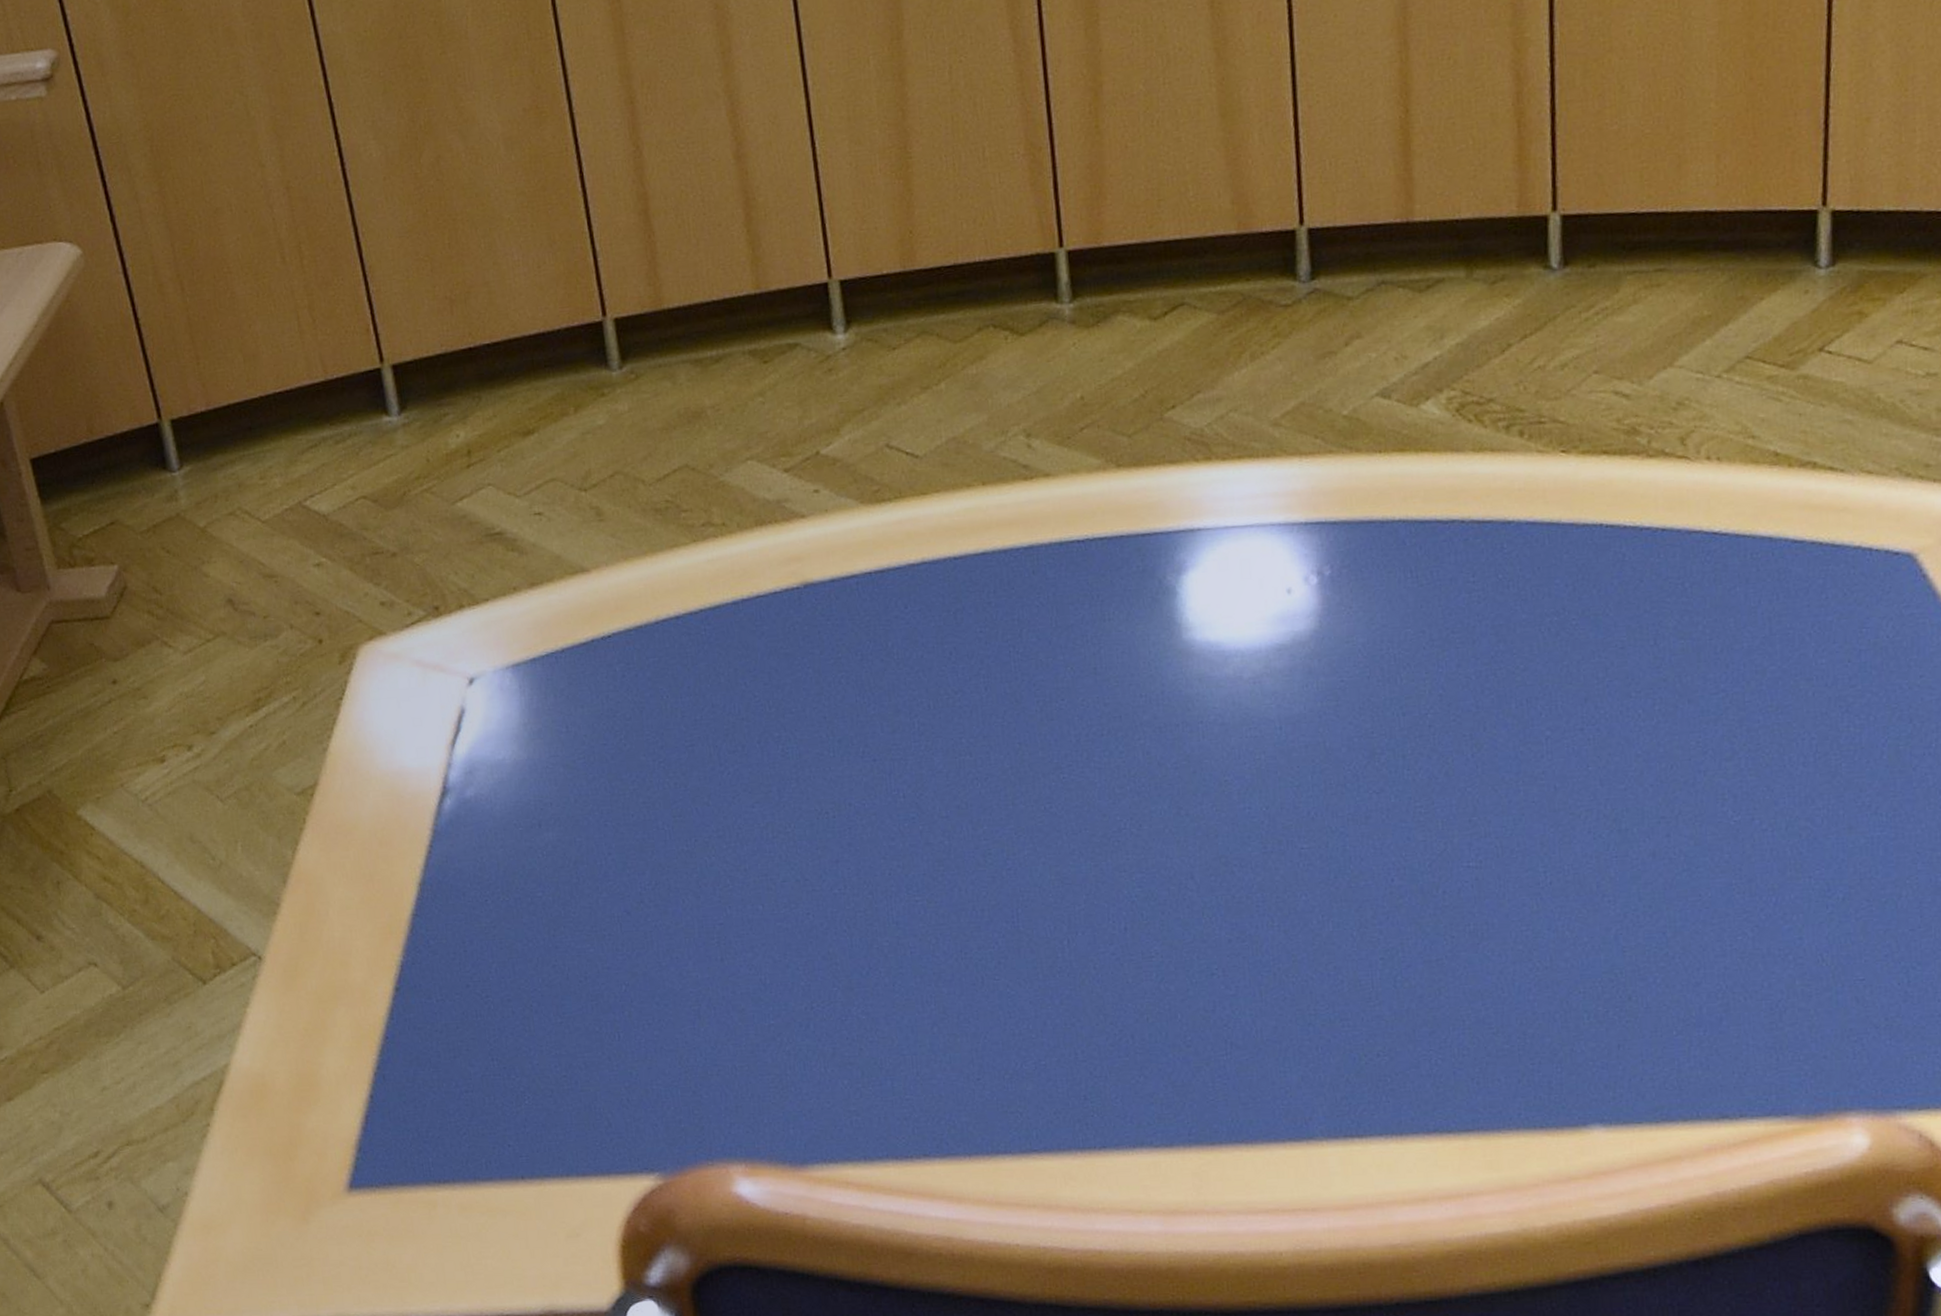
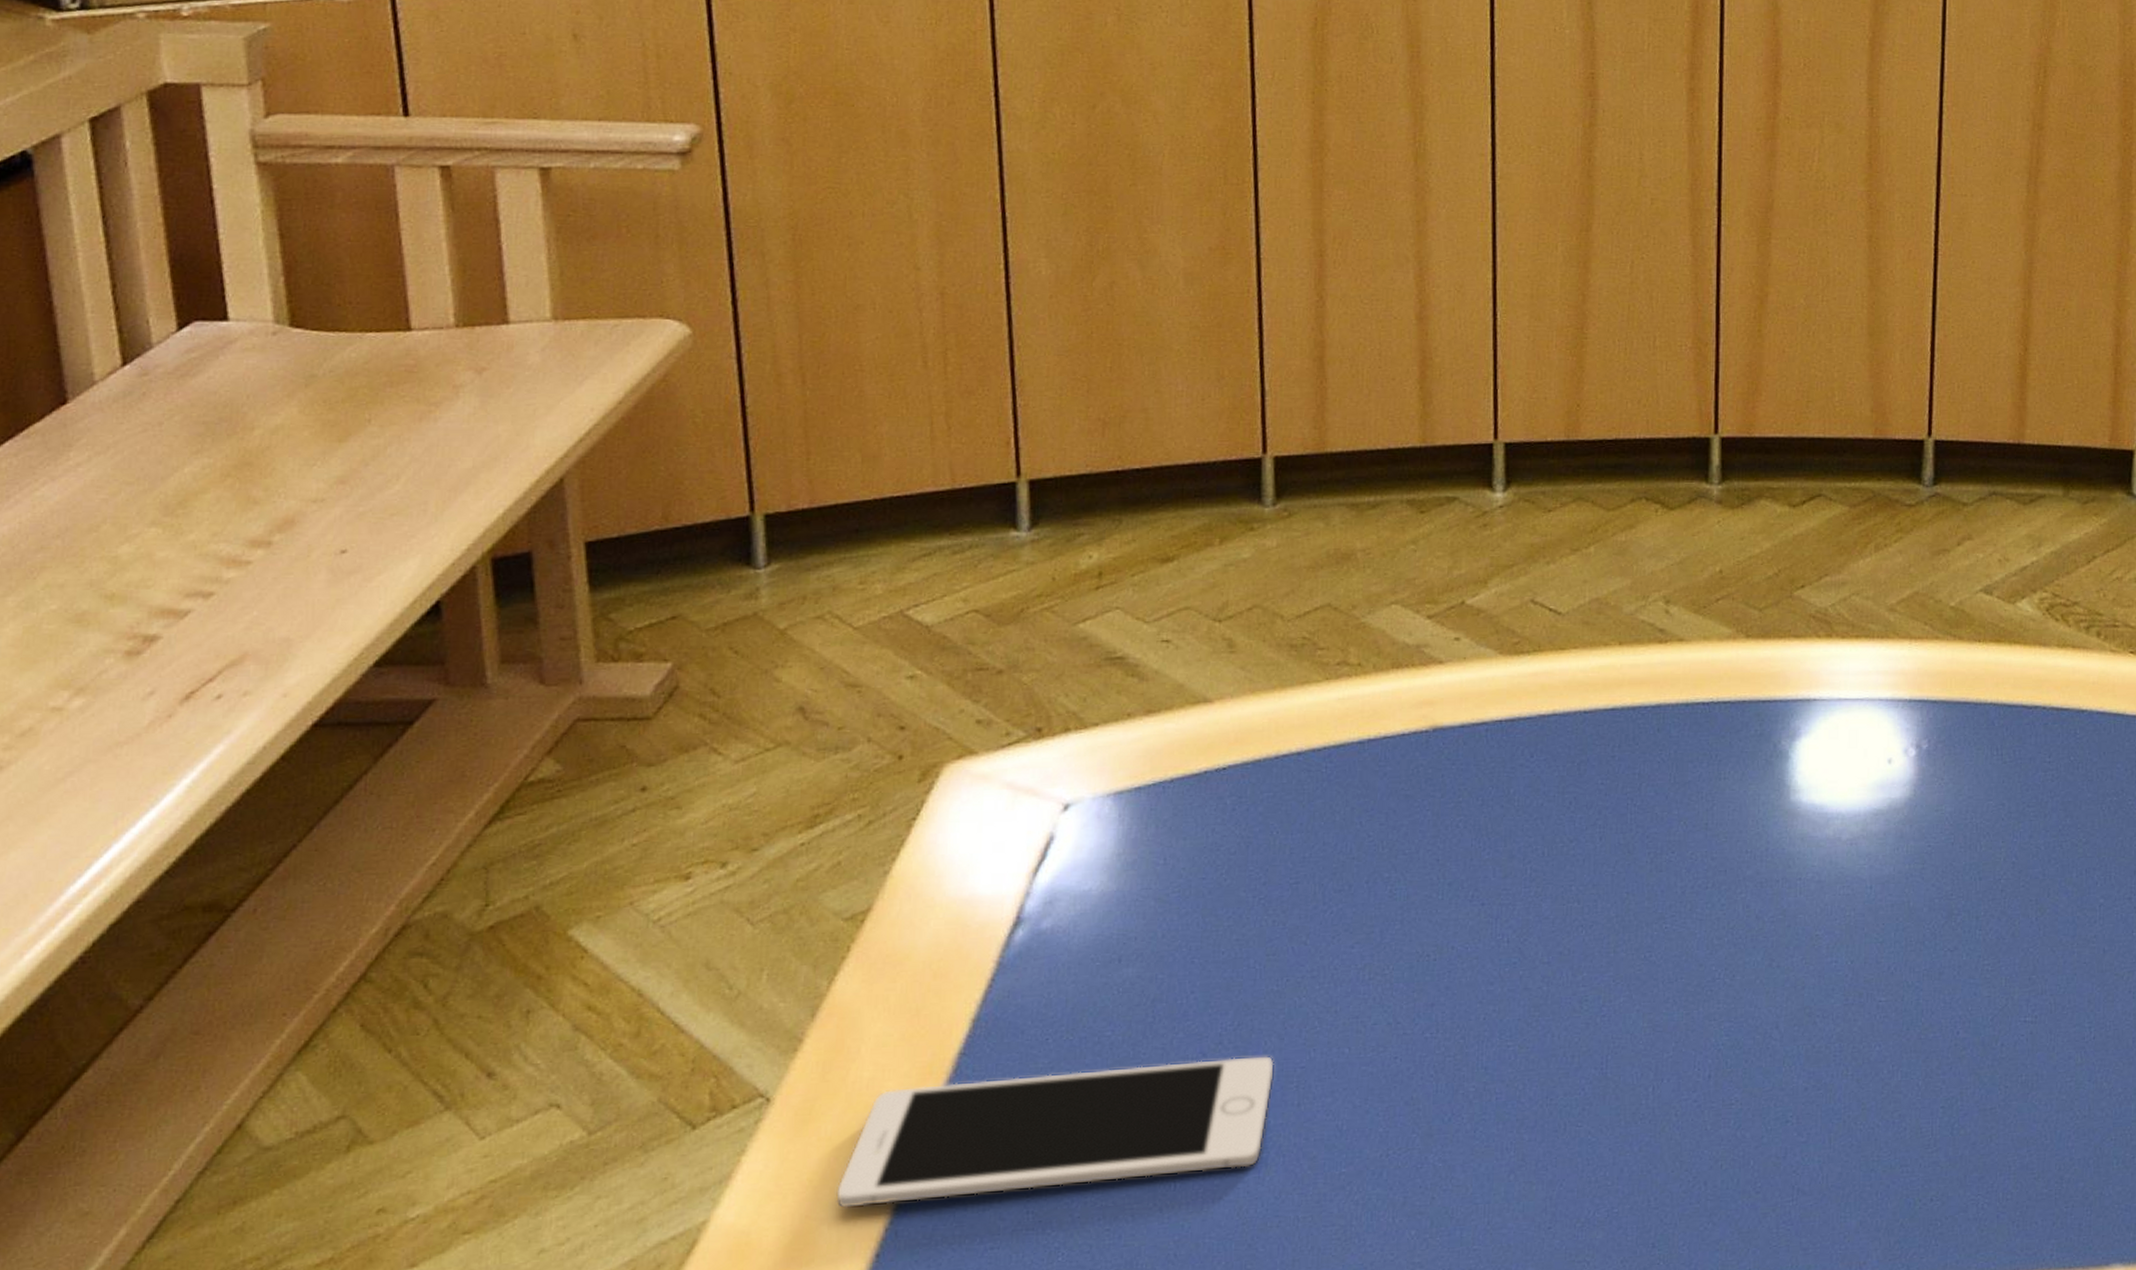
cell phone: none [328,912,696,1055] -> present [836,1055,1274,1209]

